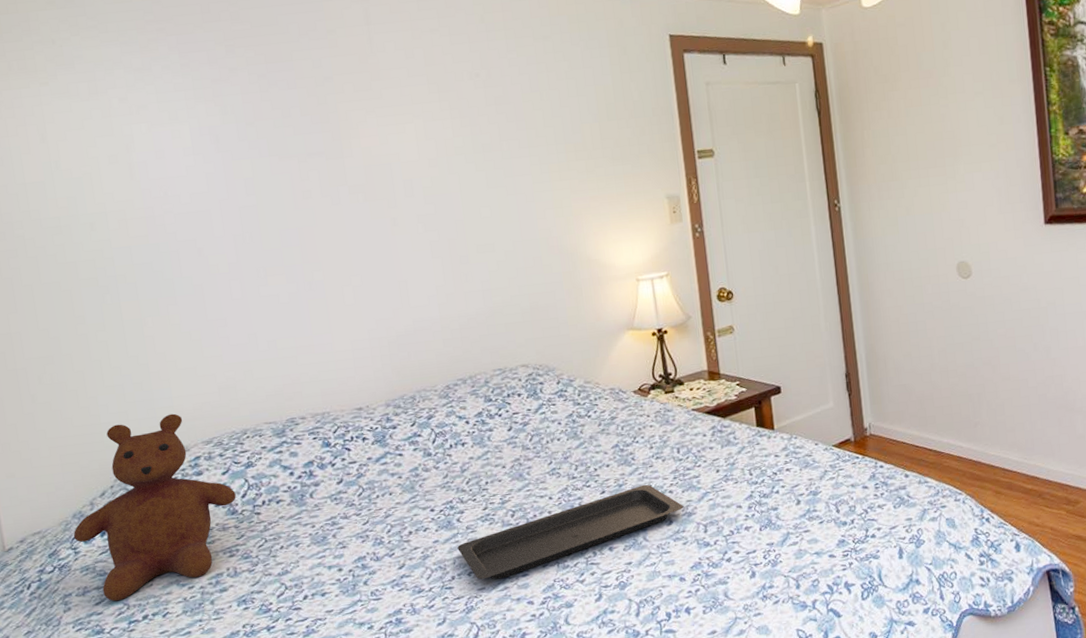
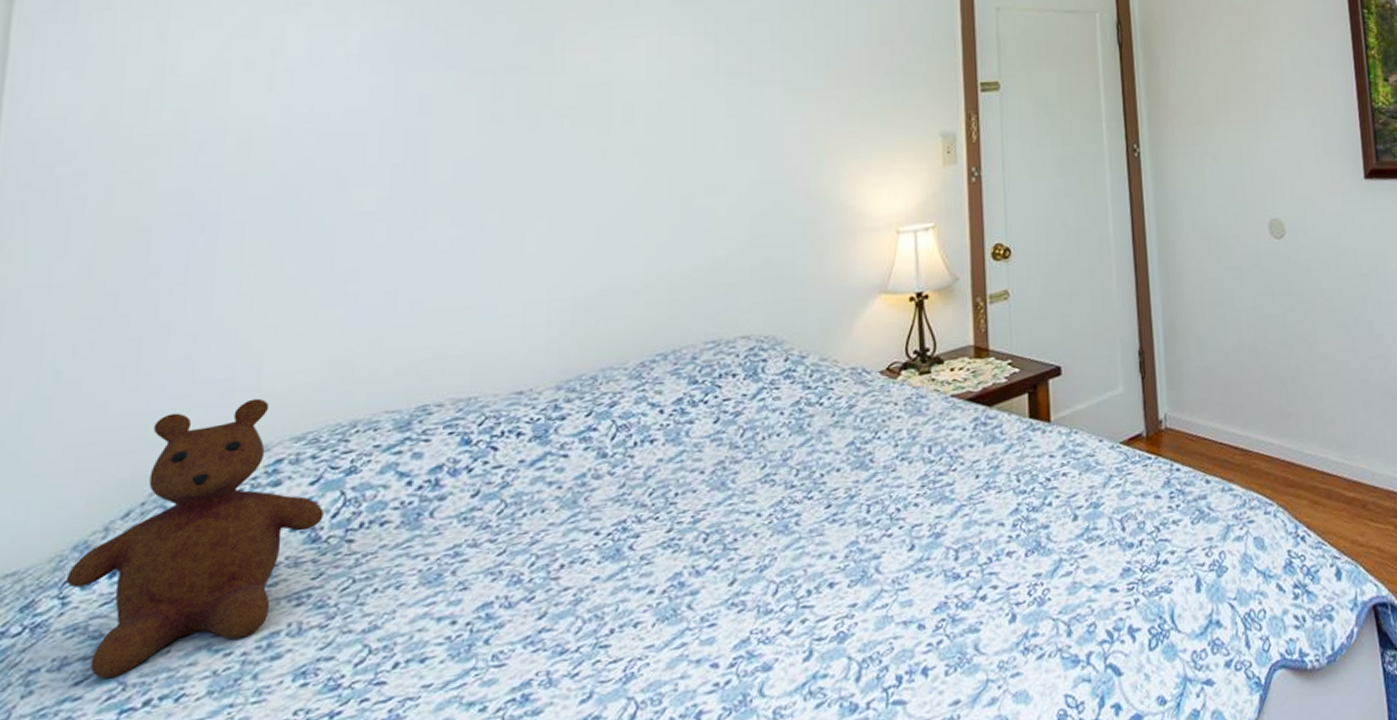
serving tray: present [457,484,684,580] -> none [624,494,931,633]

